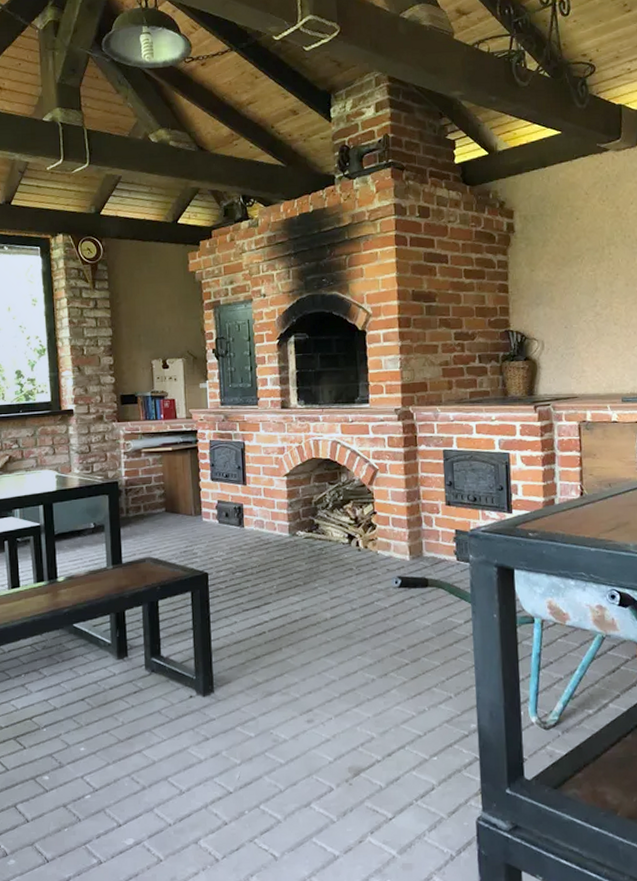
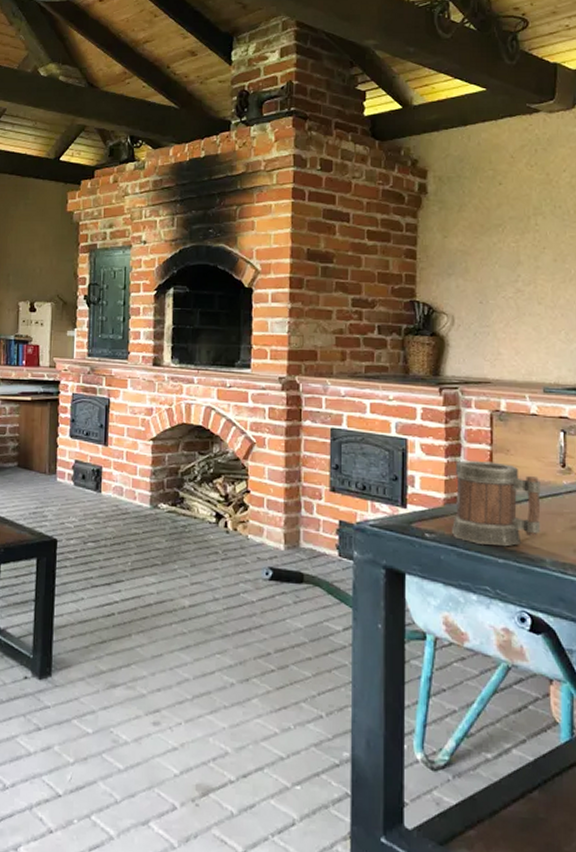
mug: none [551,466,625,537] -> present [452,460,541,547]

